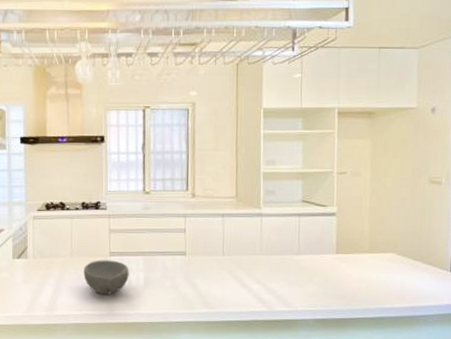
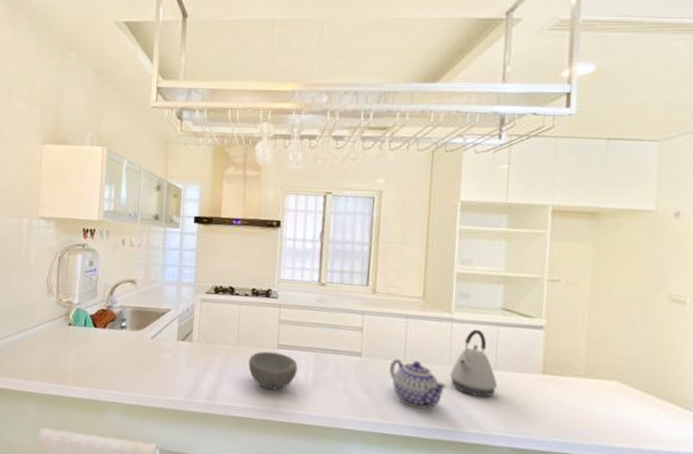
teapot: none [211,254,260,296] -> present [390,359,447,409]
kettle: none [262,220,301,279] -> present [450,329,497,398]

